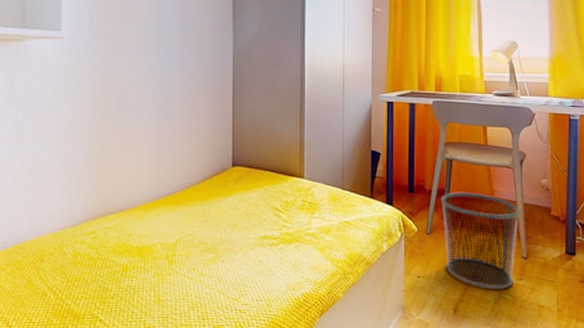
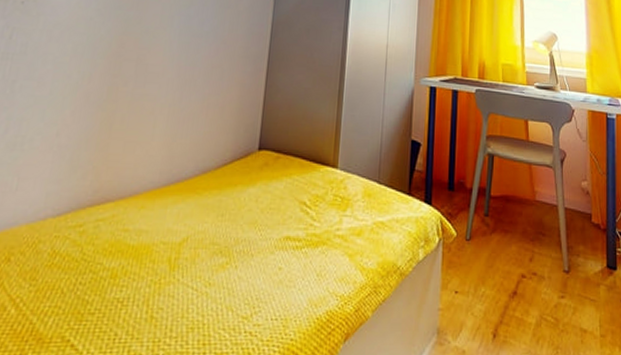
waste bin: present [440,192,520,290] -> none [481,192,562,309]

